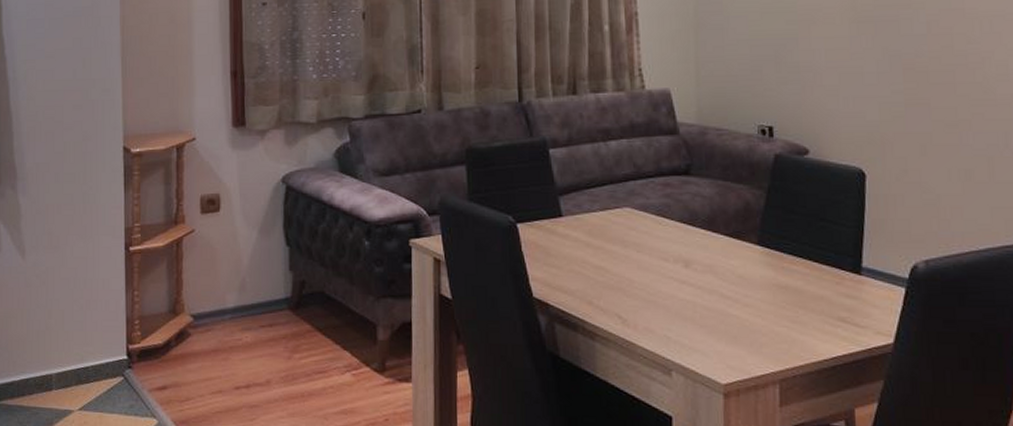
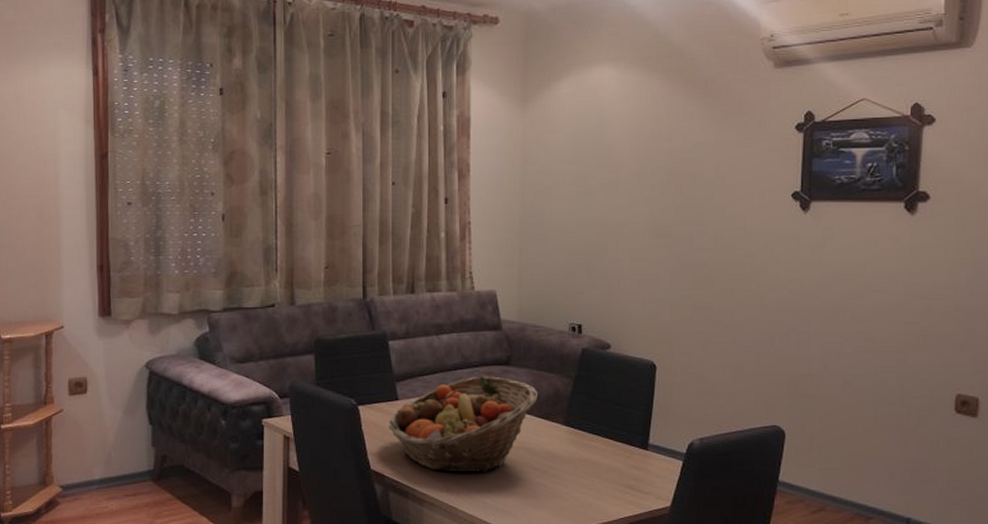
fruit basket: none [551,188,725,302] -> present [388,376,539,473]

